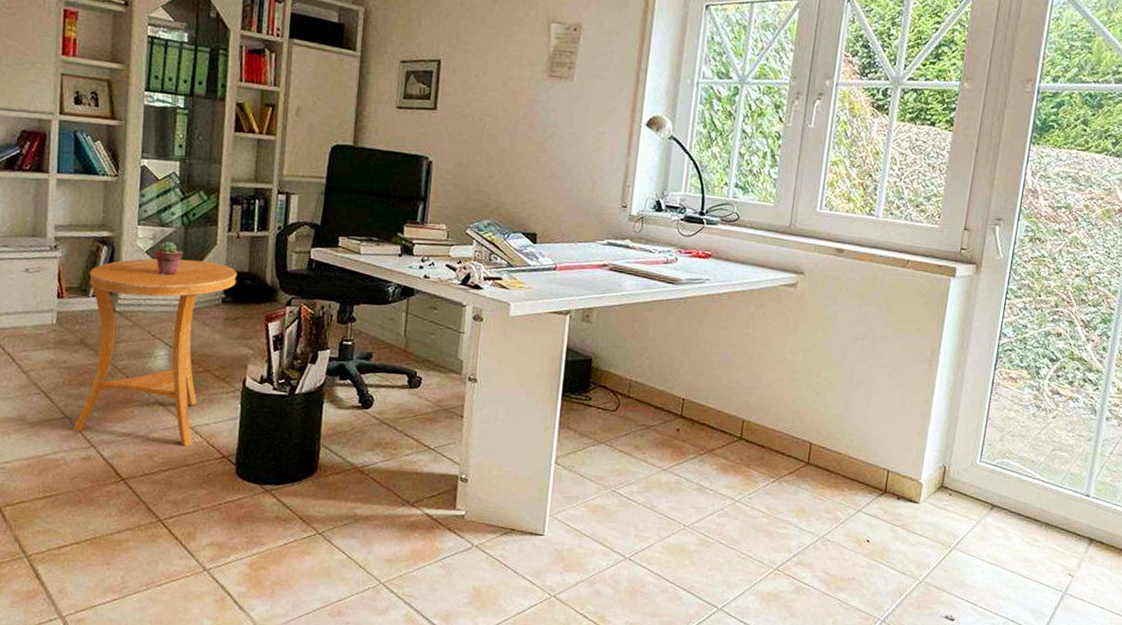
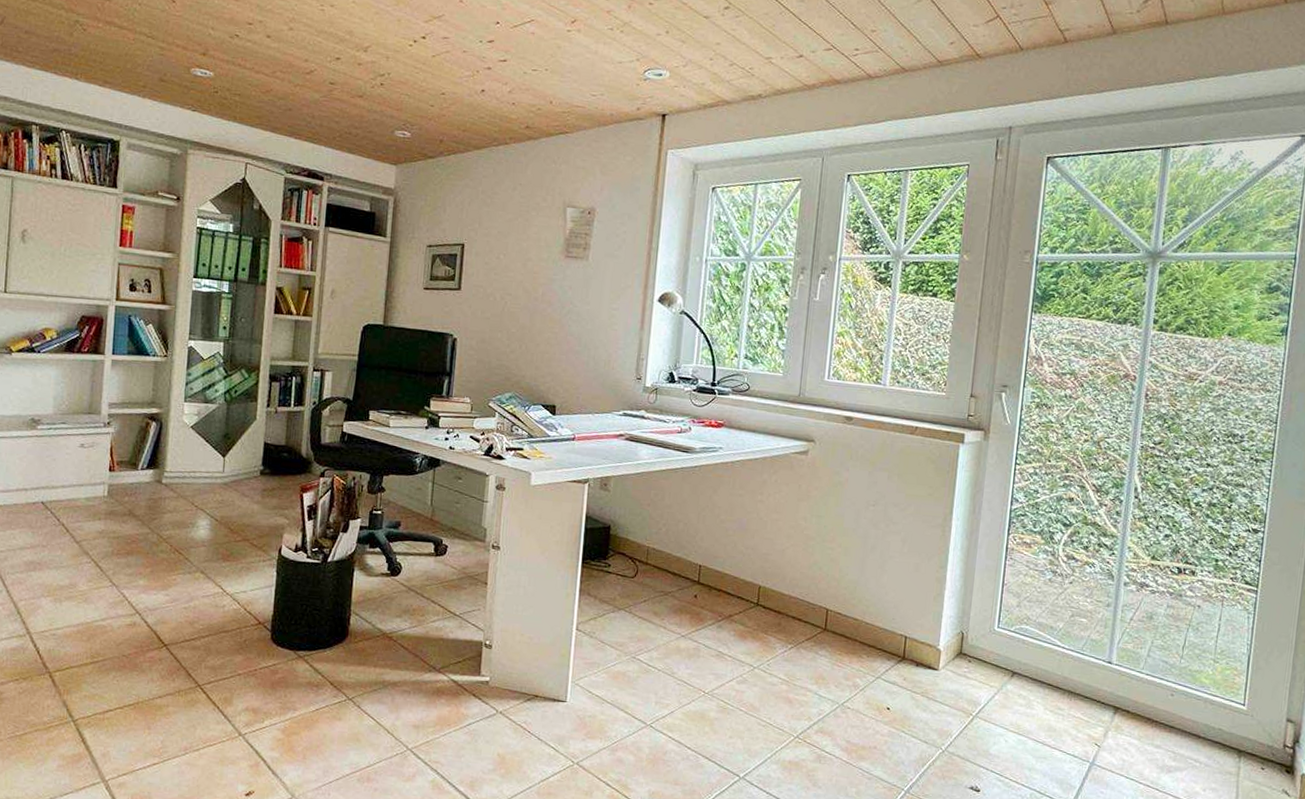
side table: present [72,258,238,447] -> none [119,433,275,614]
potted succulent: present [155,242,183,276] -> none [199,417,225,449]

